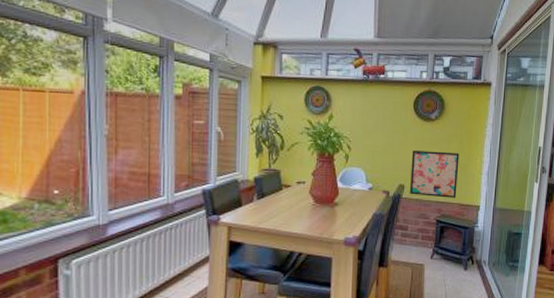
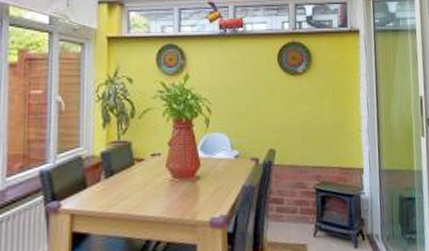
wall art: present [409,150,460,198] -> none [280,108,336,162]

